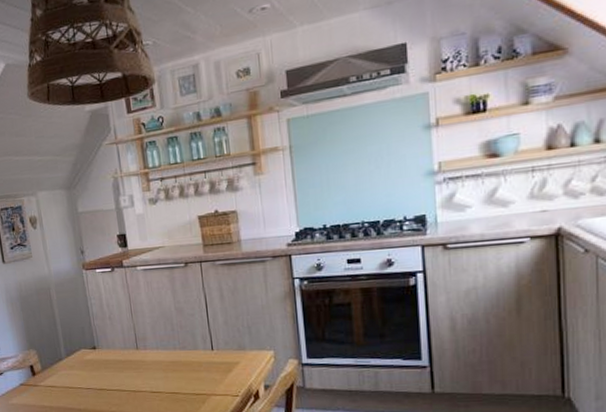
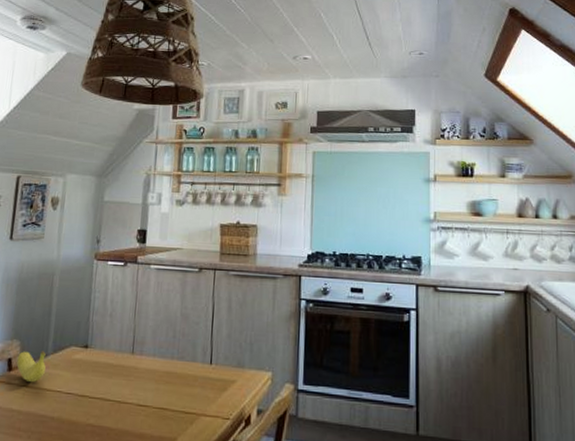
fruit: none [37,356,64,383] -> present [17,351,46,383]

